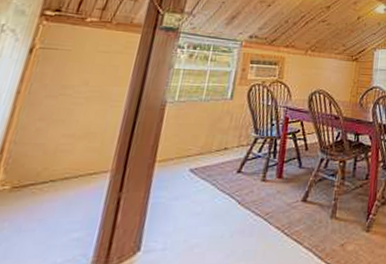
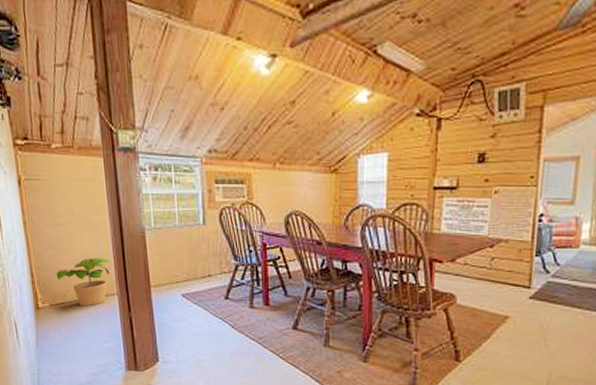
potted plant: none [35,130,114,186] -> present [56,257,110,306]

